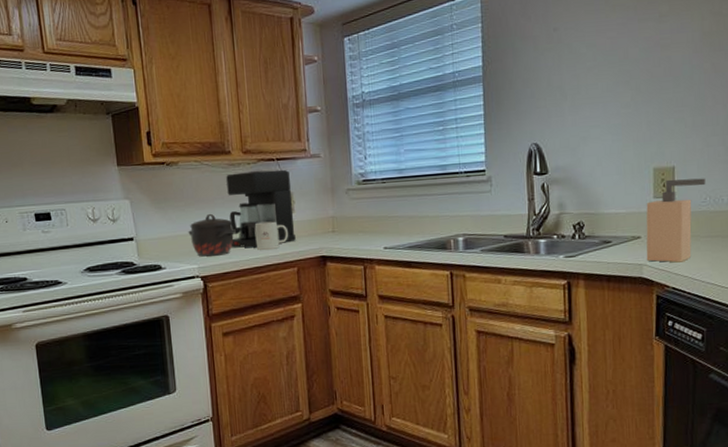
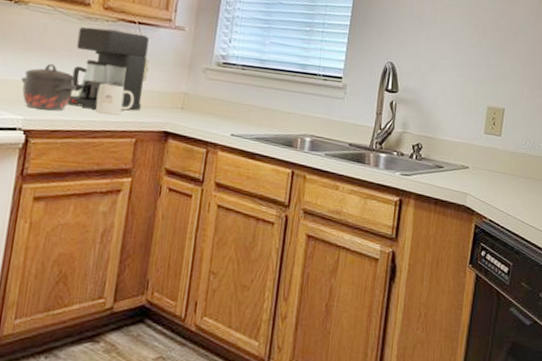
soap dispenser: present [646,178,706,263] -> none [470,119,528,197]

